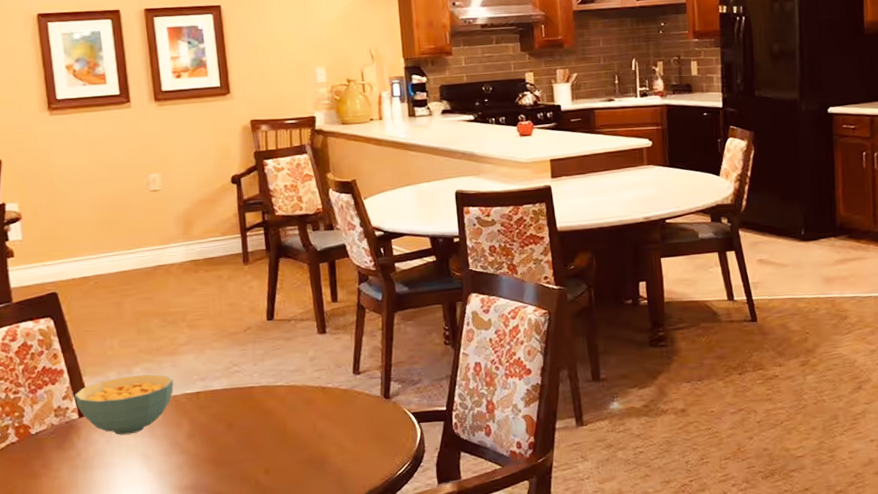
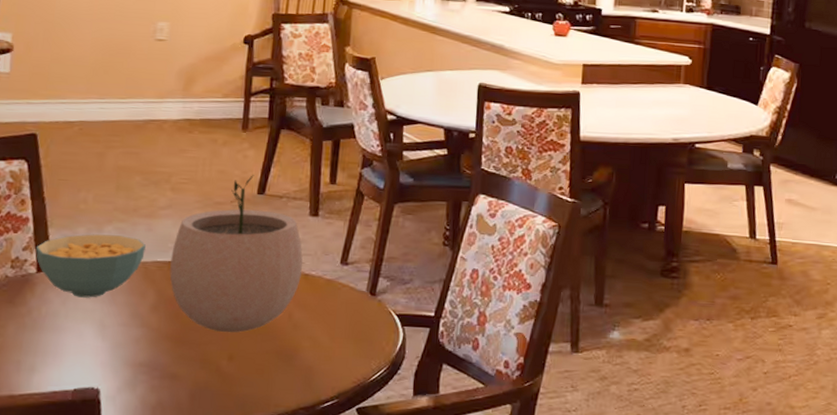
plant pot: none [198,303,320,450] -> present [169,175,303,333]

